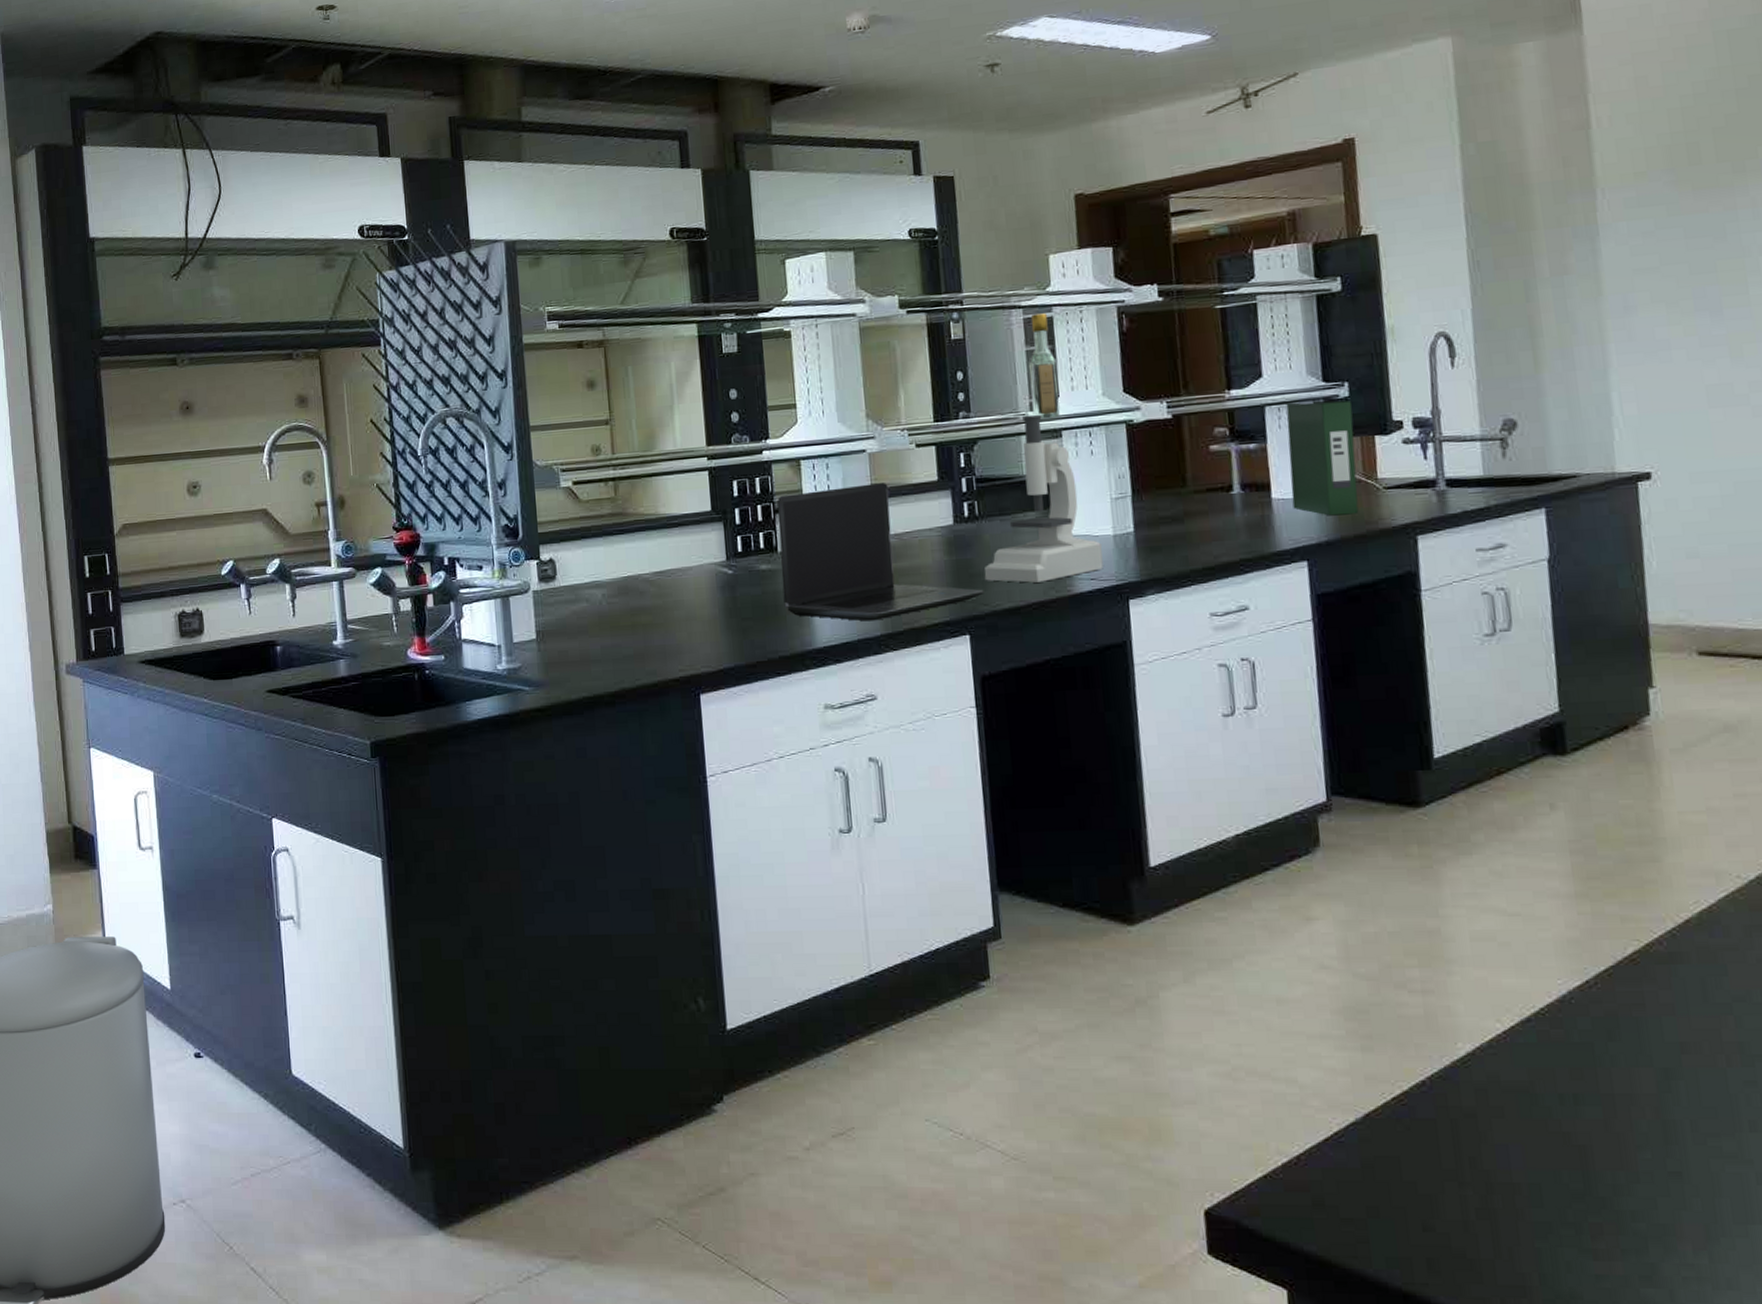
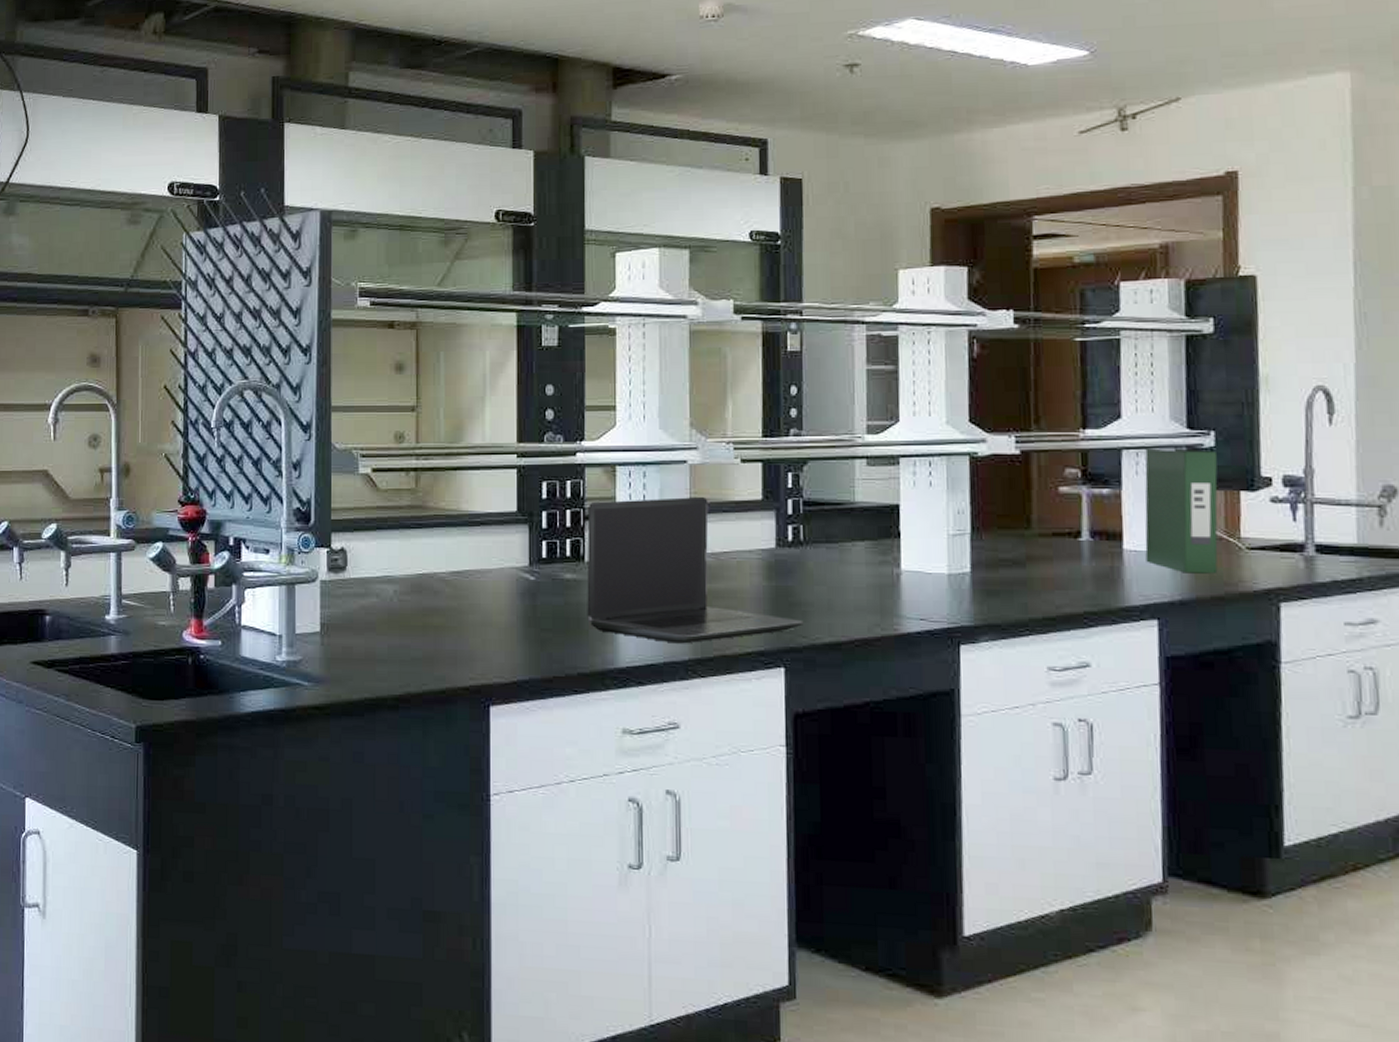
microscope: present [984,414,1104,583] -> none [805,438,935,618]
bottle: present [1029,313,1060,419] -> none [868,331,899,444]

